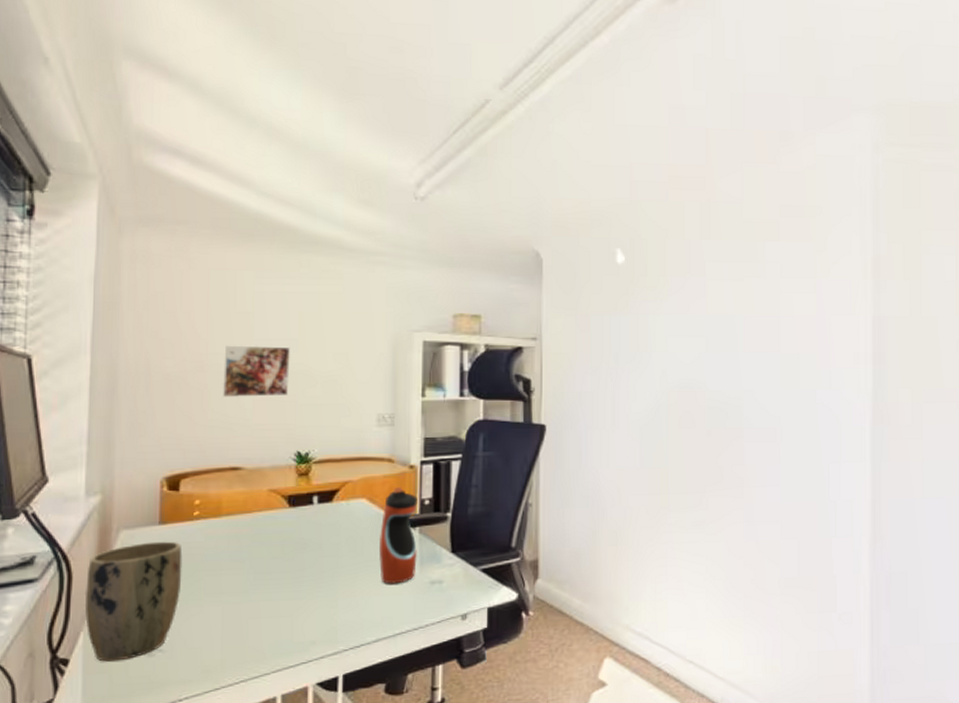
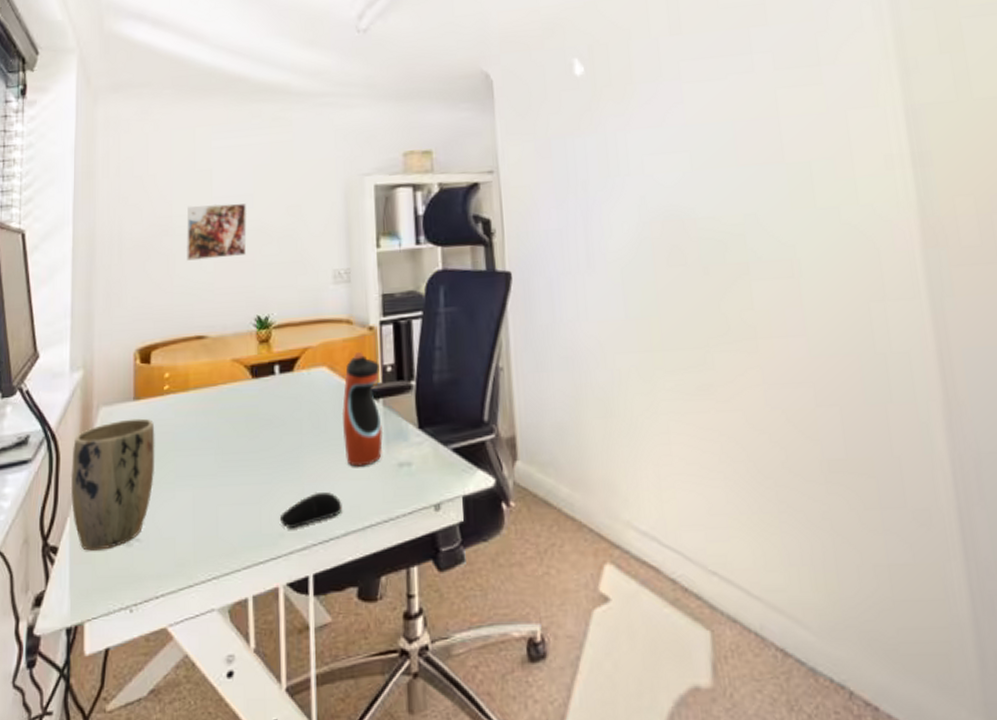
computer mouse: none [311,605,375,638] -> present [279,491,342,530]

